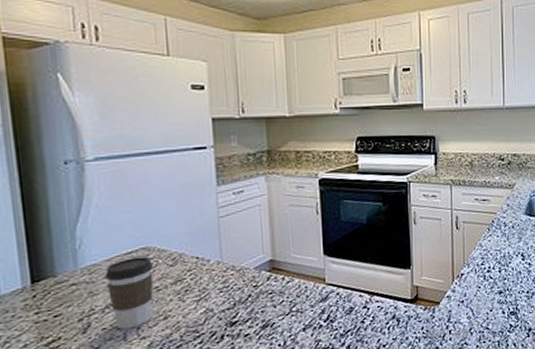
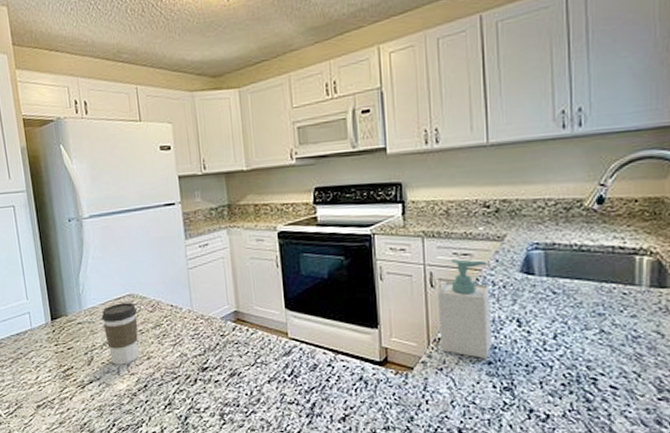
soap bottle: none [462,204,502,289] -> present [438,259,492,358]

